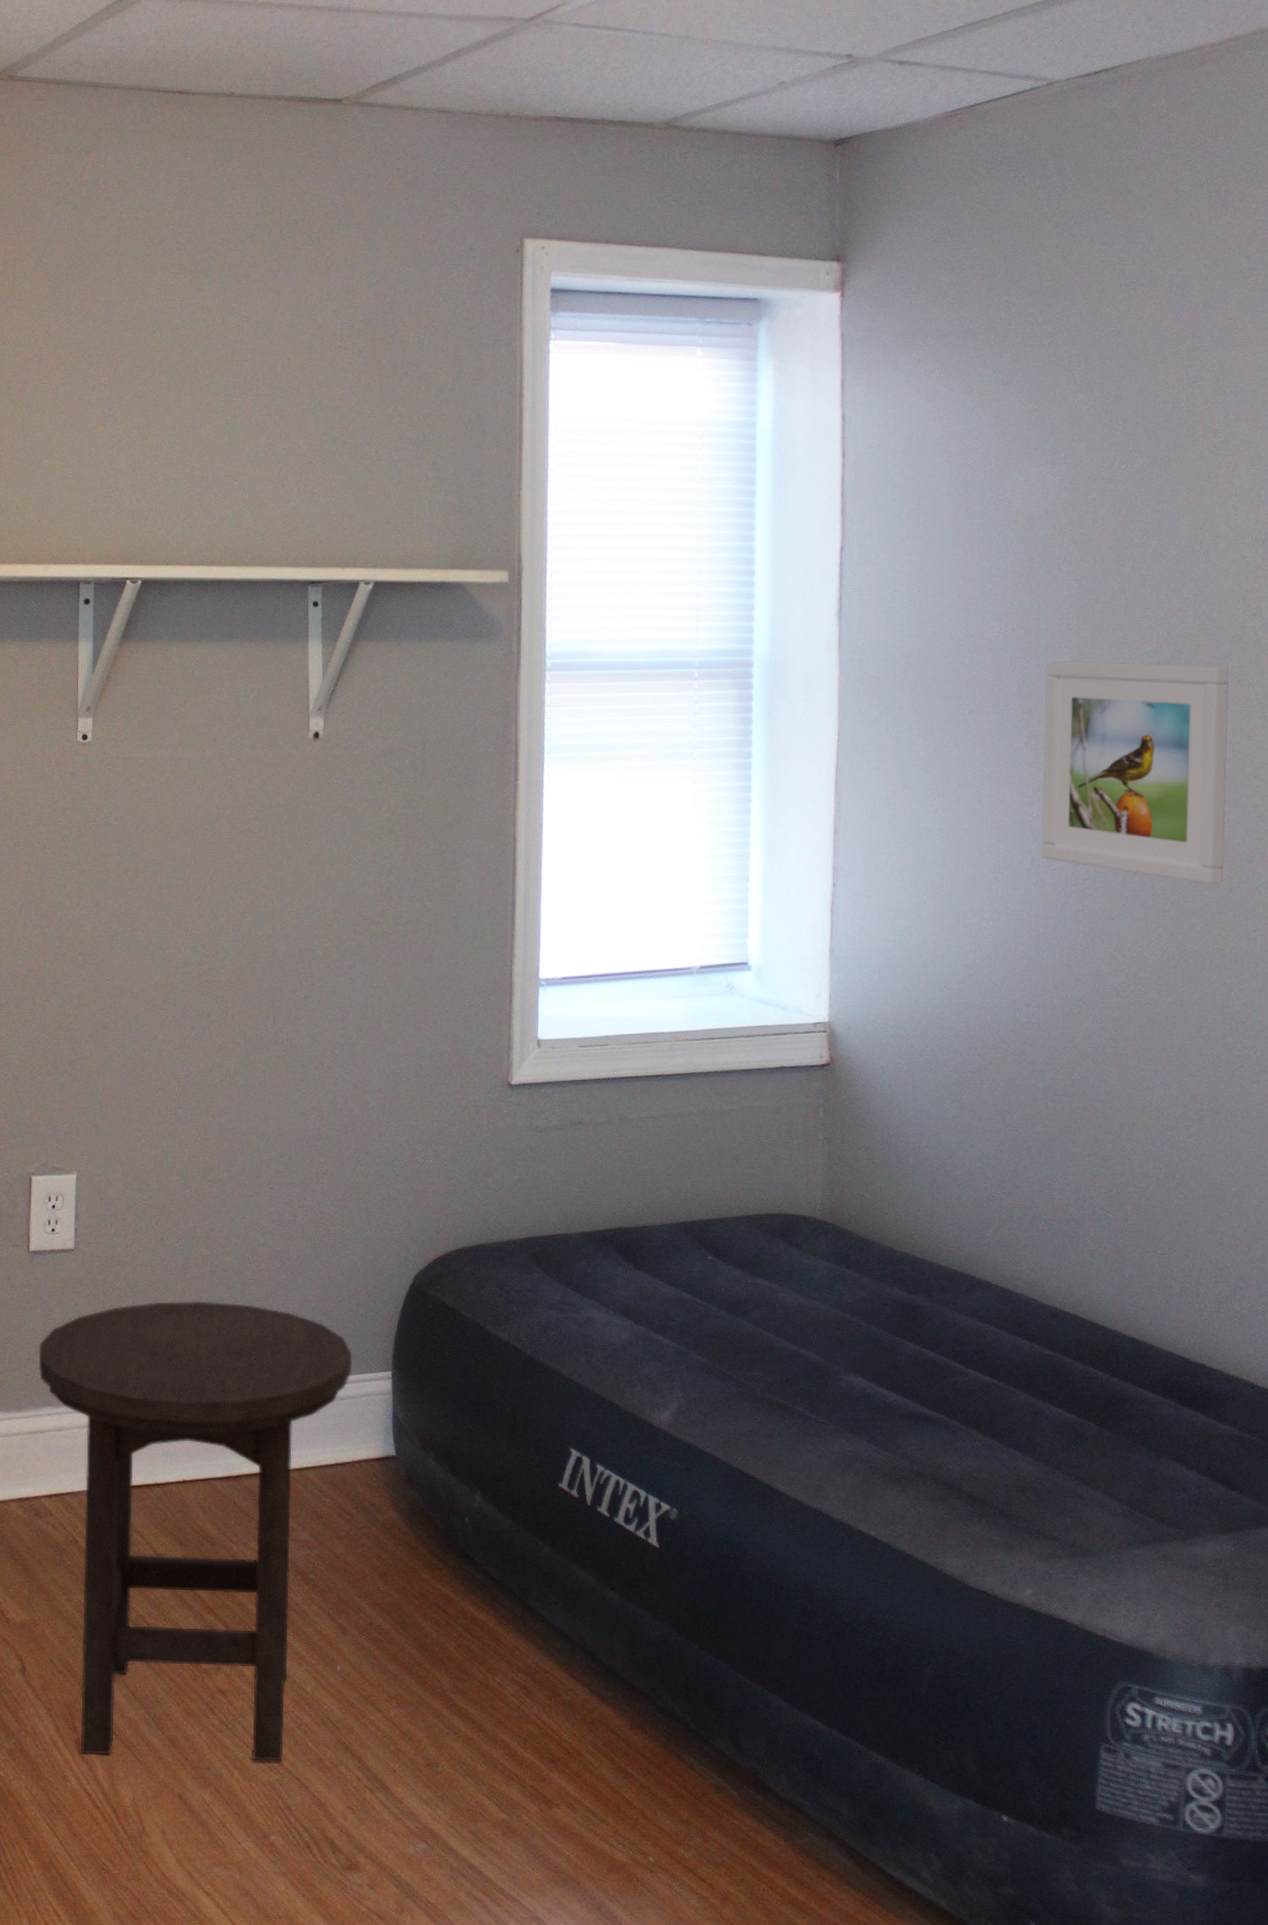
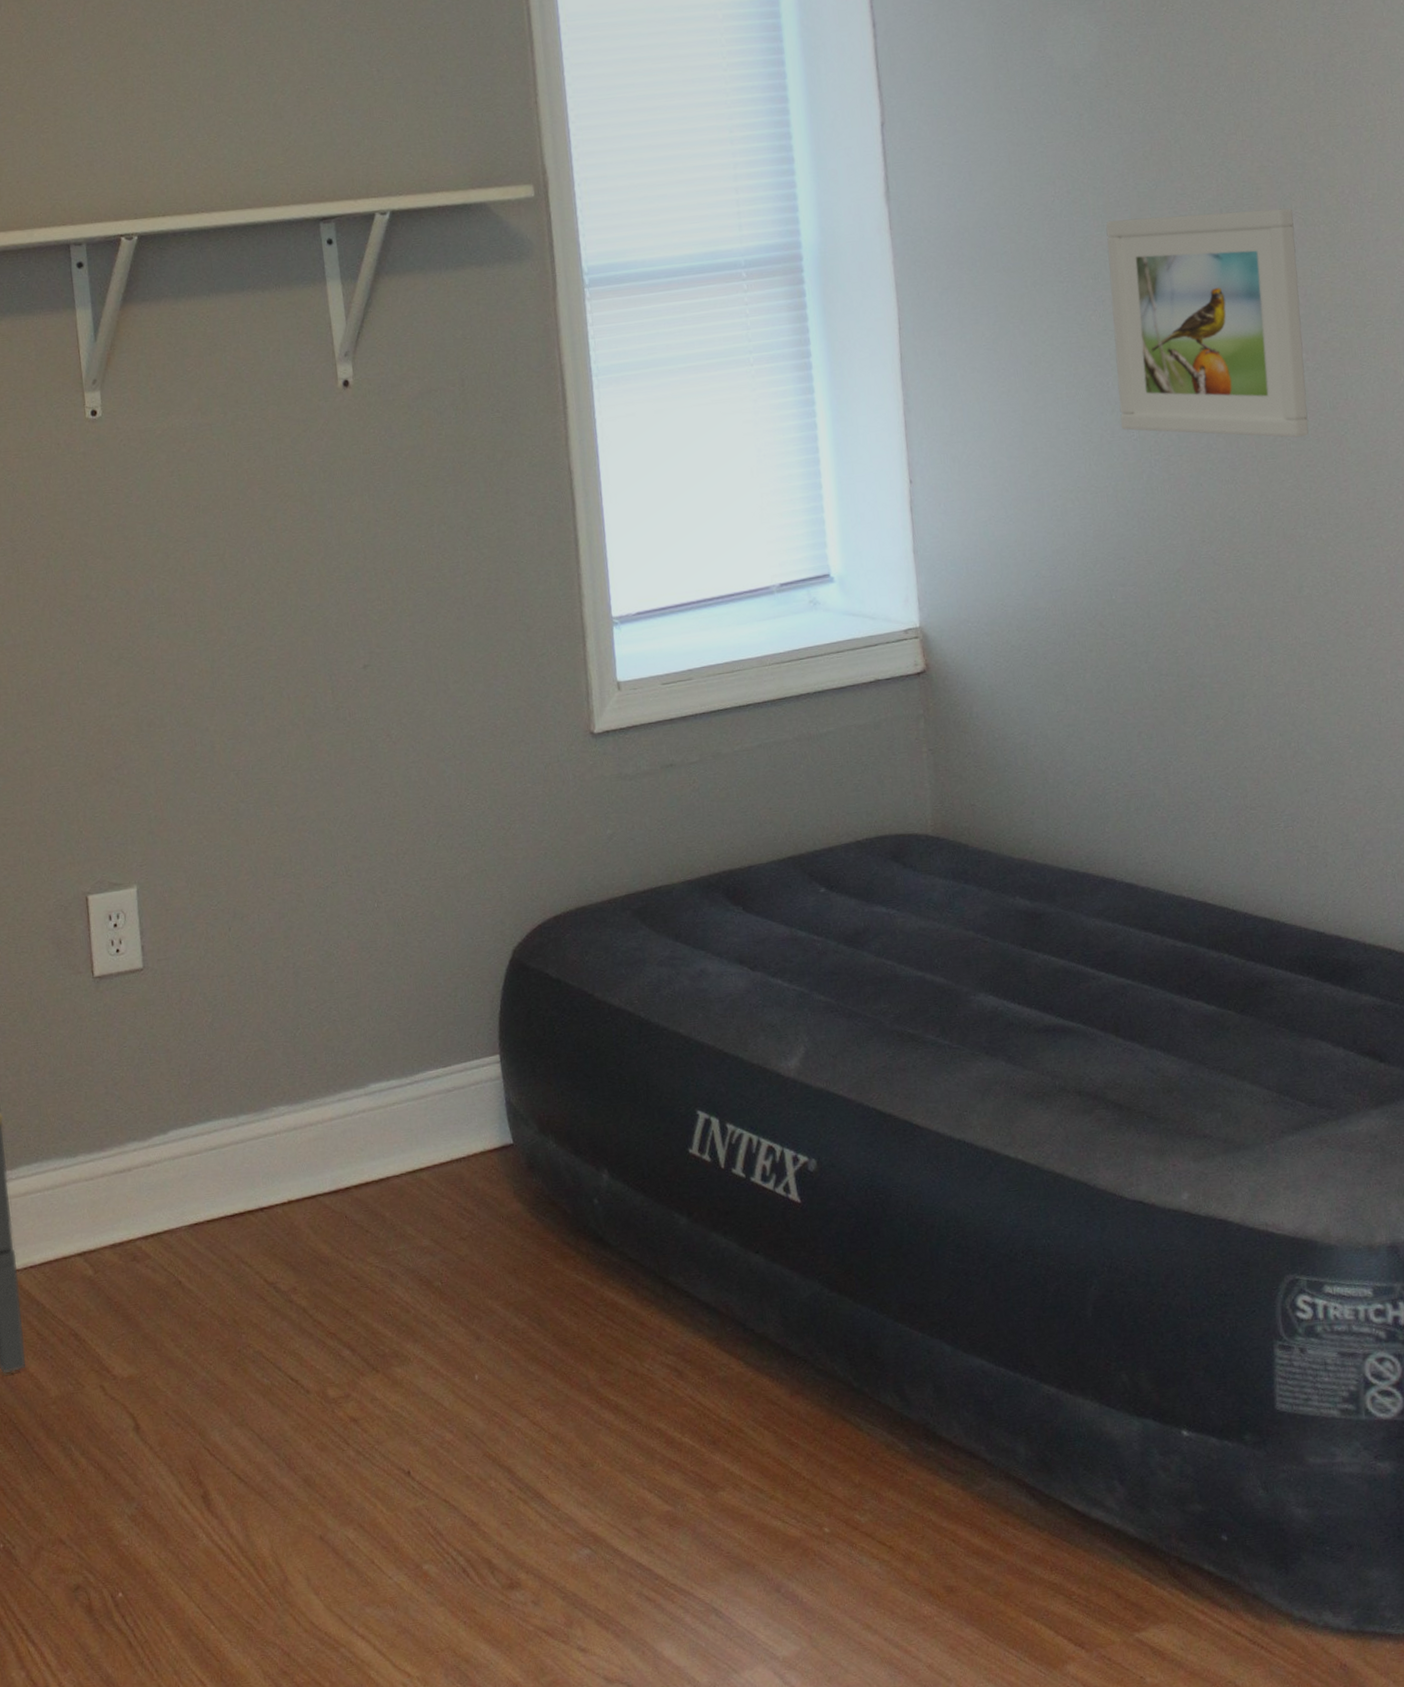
stool: present [38,1301,353,1761] -> none [115,1003,458,1508]

